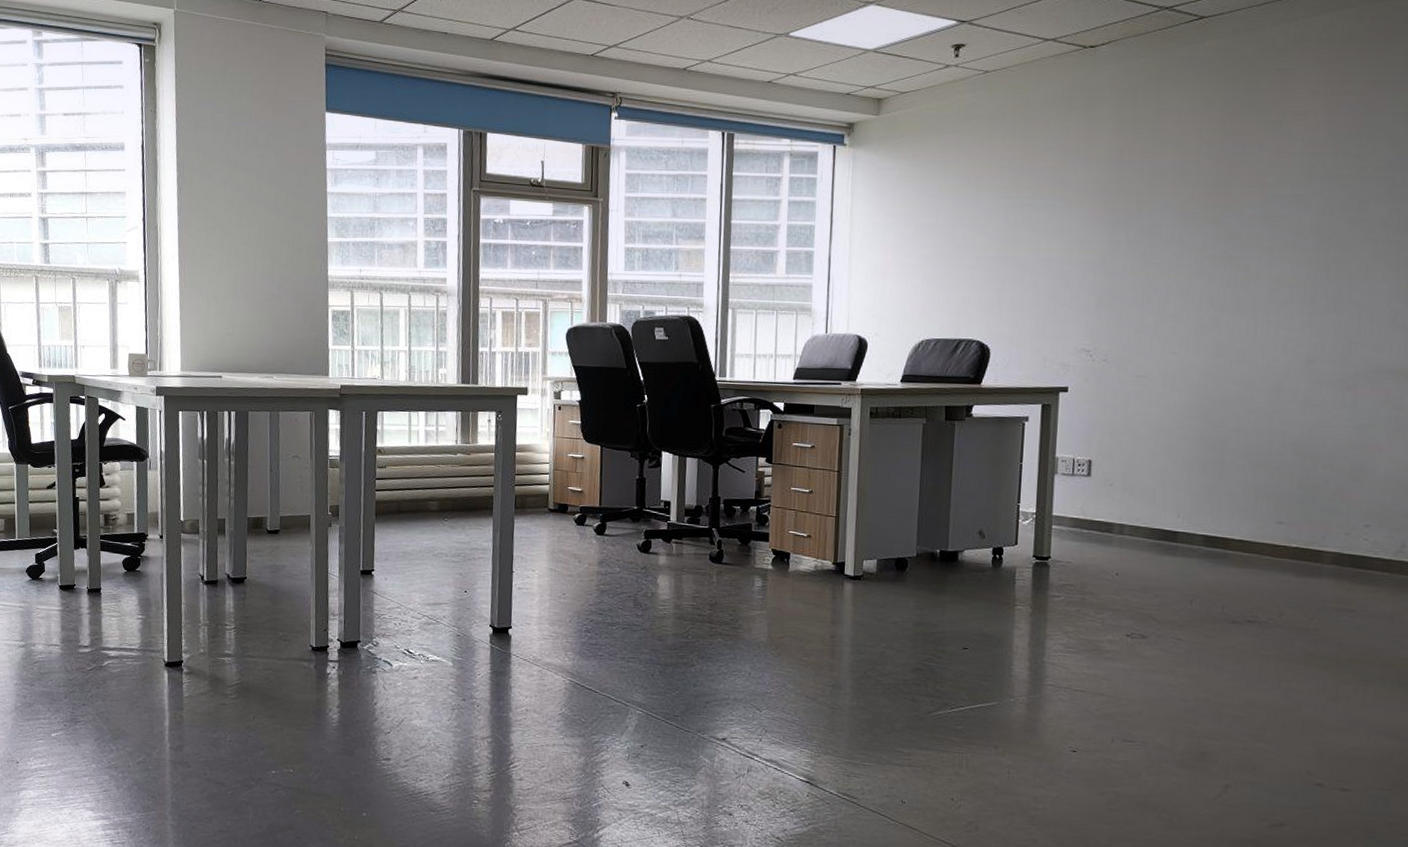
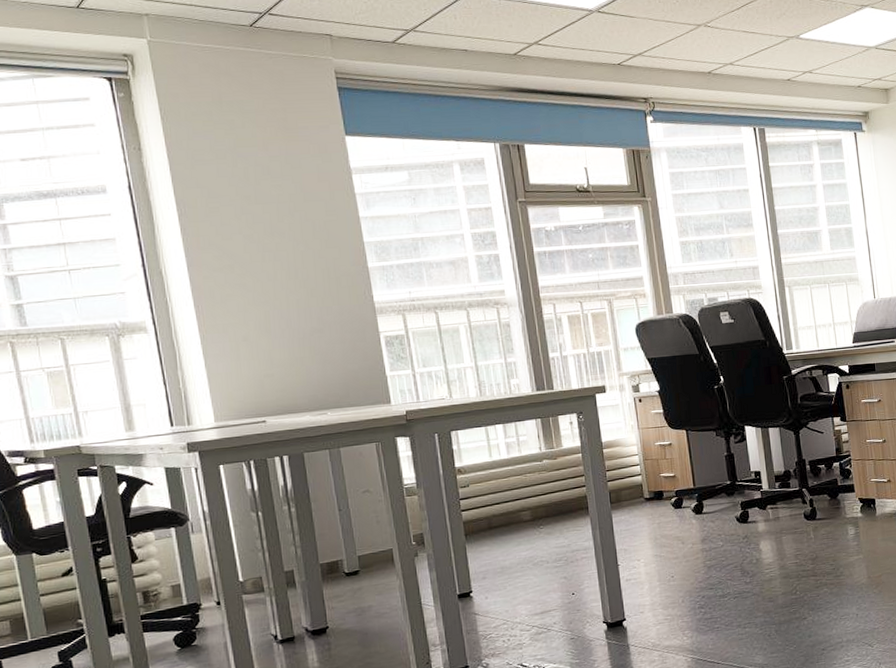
mug: present [127,352,157,378] -> none [145,409,184,438]

